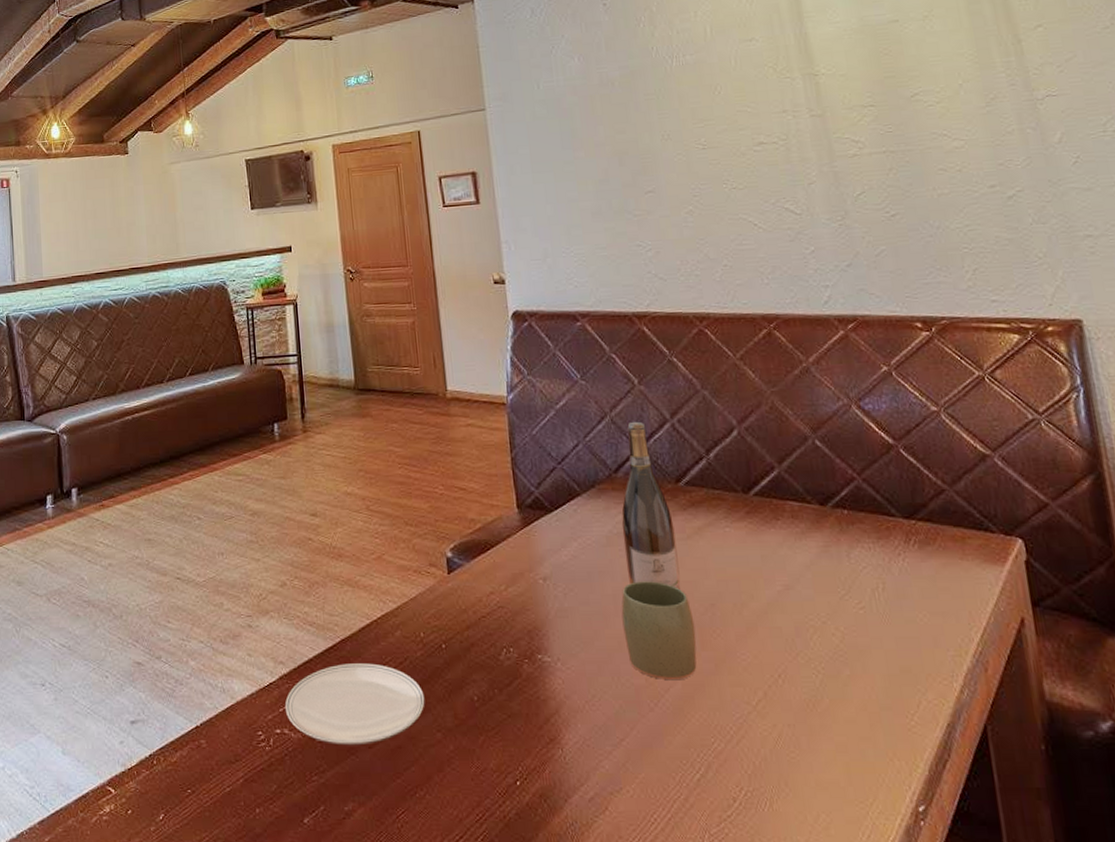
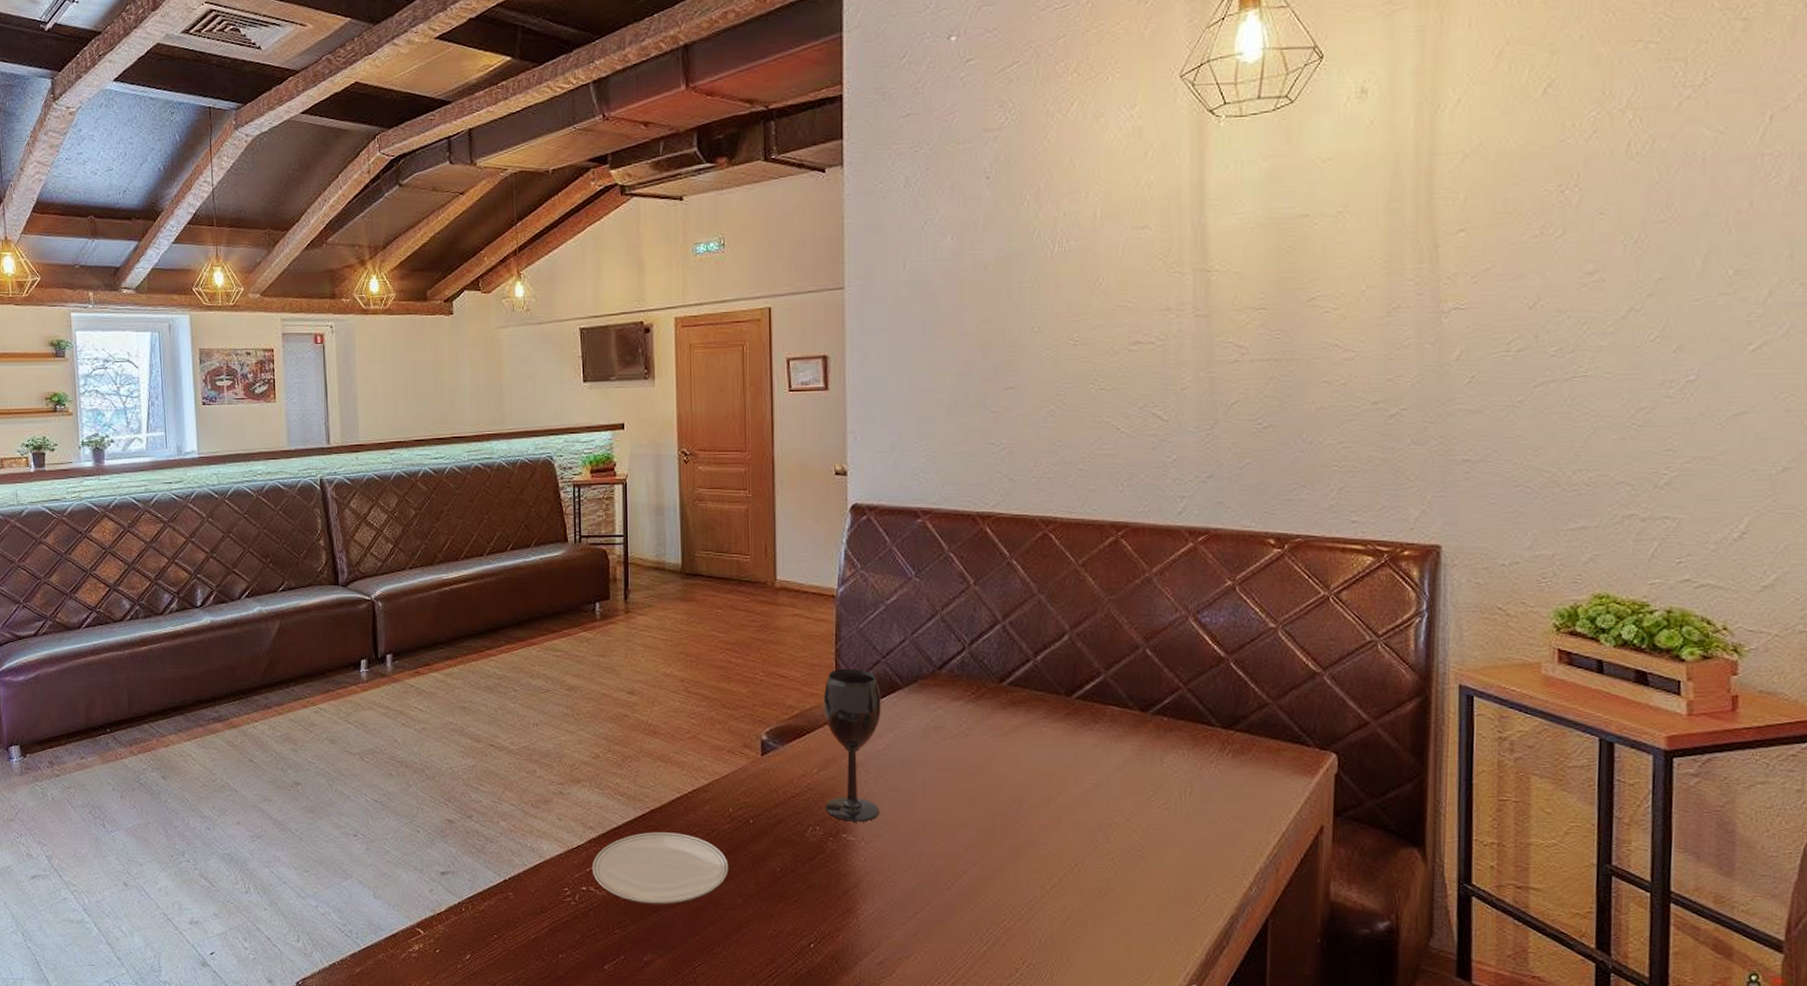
wine glass: none [503,476,573,641] -> present [823,668,881,822]
wine bottle: present [621,421,680,589] -> none [940,621,992,782]
mug: present [621,581,697,681] -> none [929,773,1000,864]

